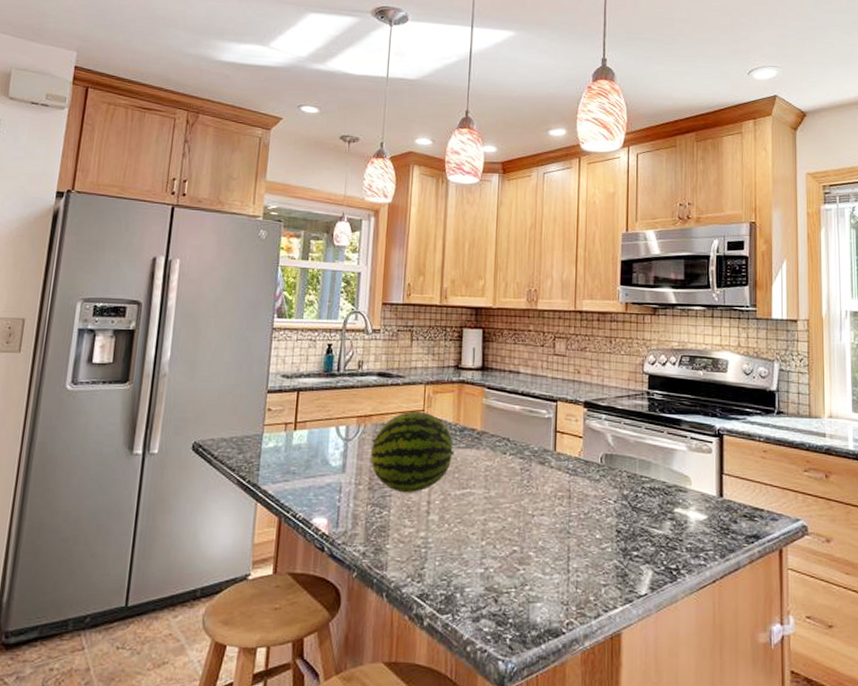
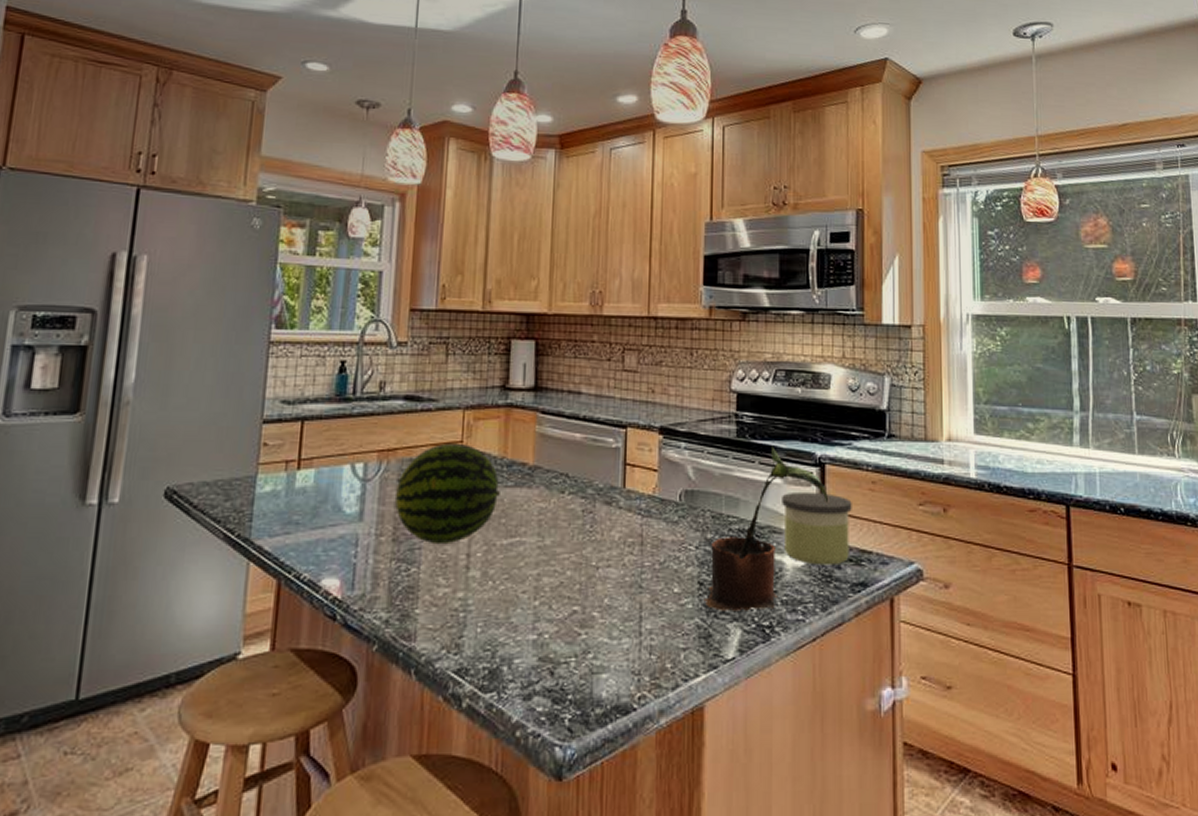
potted plant: none [621,419,727,556] -> present [704,445,829,611]
candle: none [687,457,746,520] -> present [782,491,852,566]

